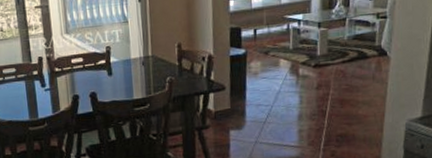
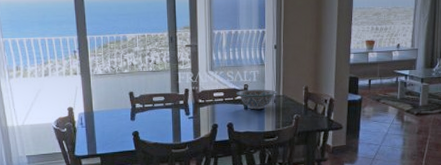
decorative bowl: none [97,50,145,75] -> present [236,89,277,110]

